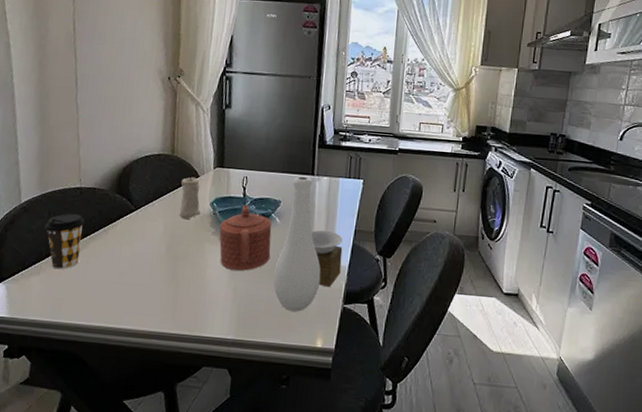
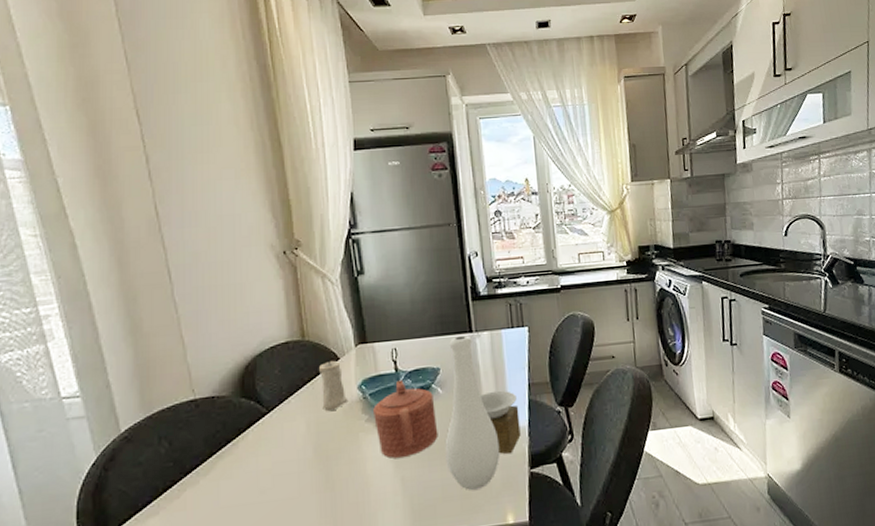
coffee cup: present [45,213,86,270] -> none [156,431,208,504]

